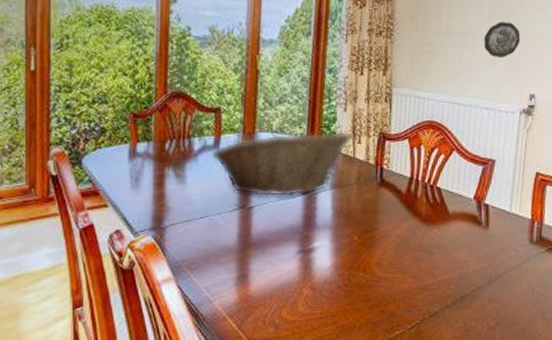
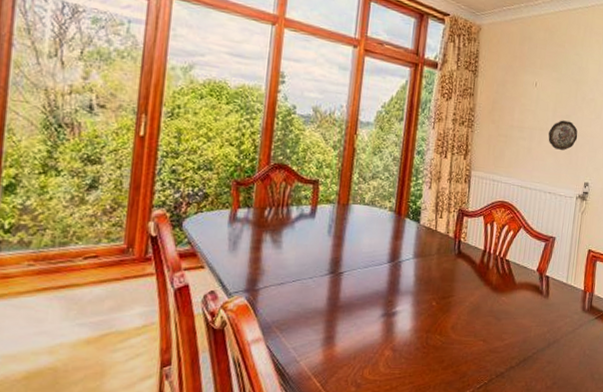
fruit basket: present [211,131,352,197] -> none [307,205,435,264]

